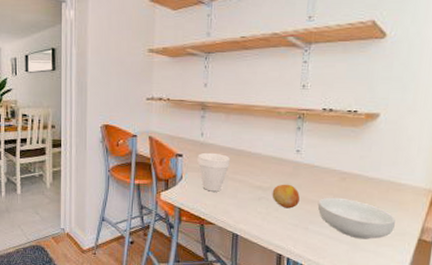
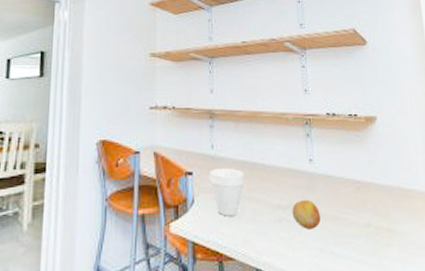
cereal bowl: present [317,197,396,239] -> none [339,211,415,259]

